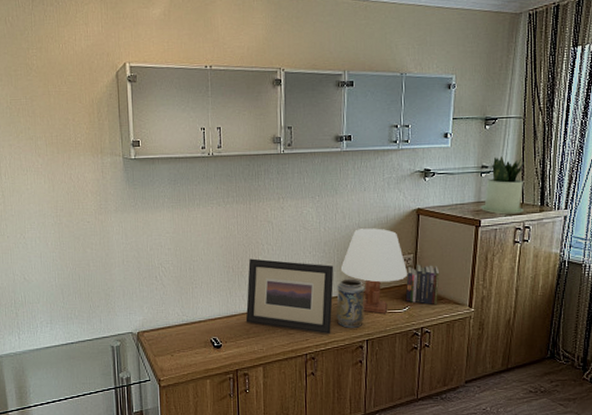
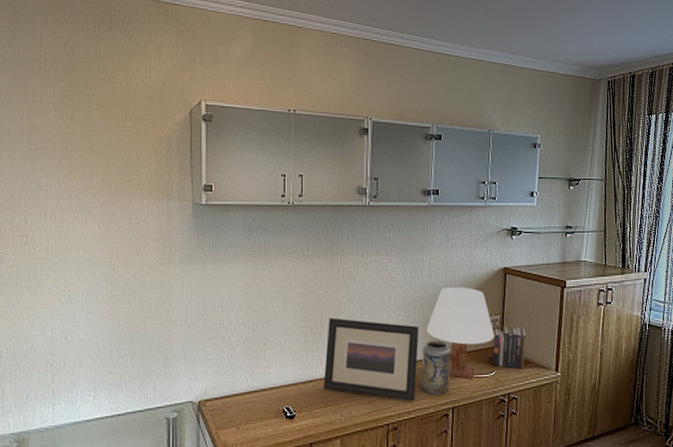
planter: present [480,157,525,215] -> none [565,217,607,276]

